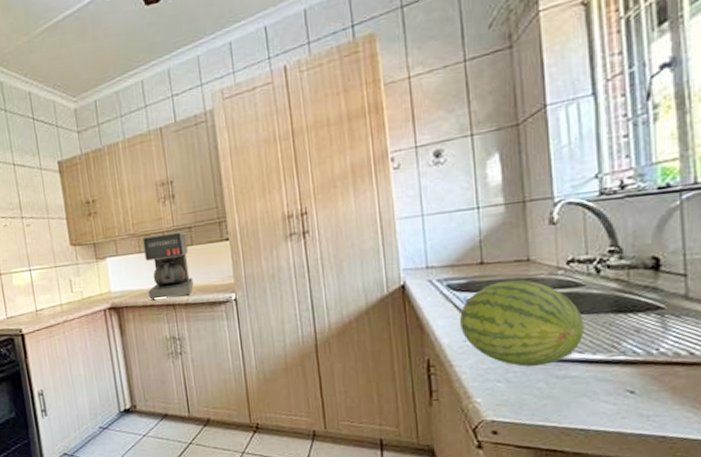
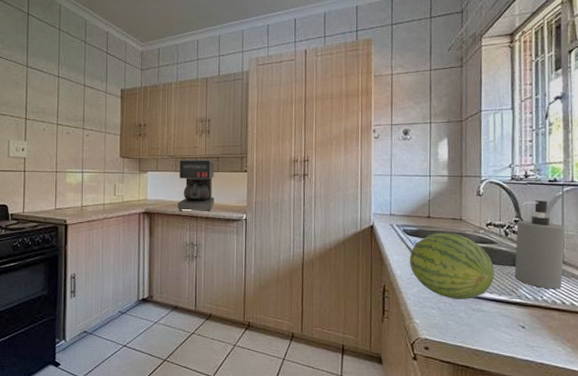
soap dispenser: none [613,217,688,338] -> present [515,200,565,290]

